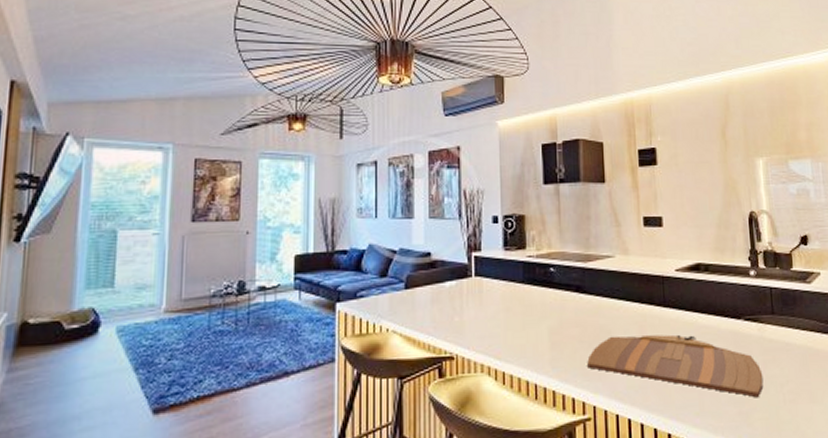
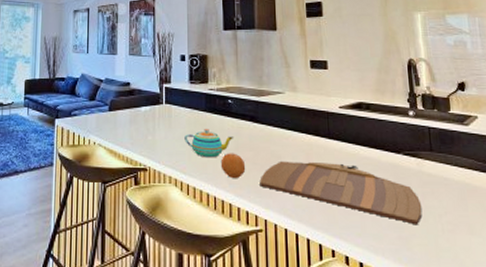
teapot: none [499,304,556,339] -> present [184,129,233,158]
fruit: none [542,330,571,362] -> present [220,153,246,179]

